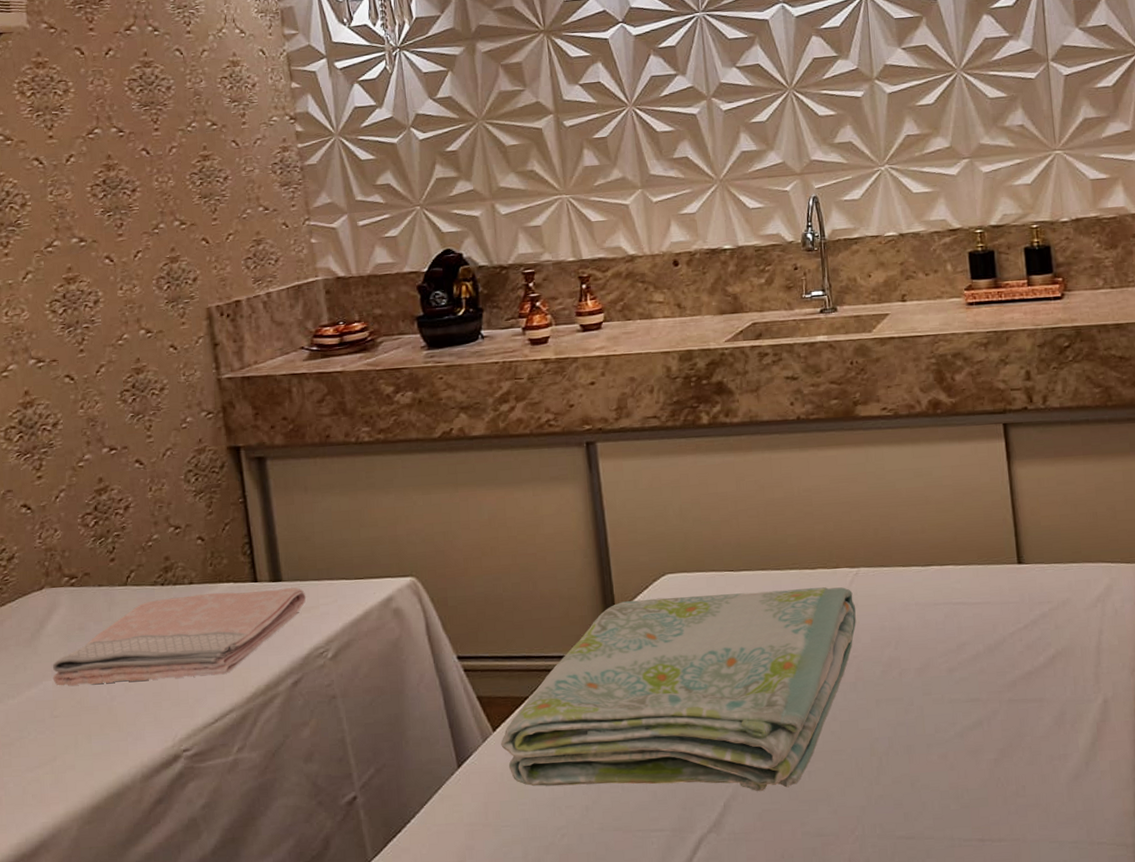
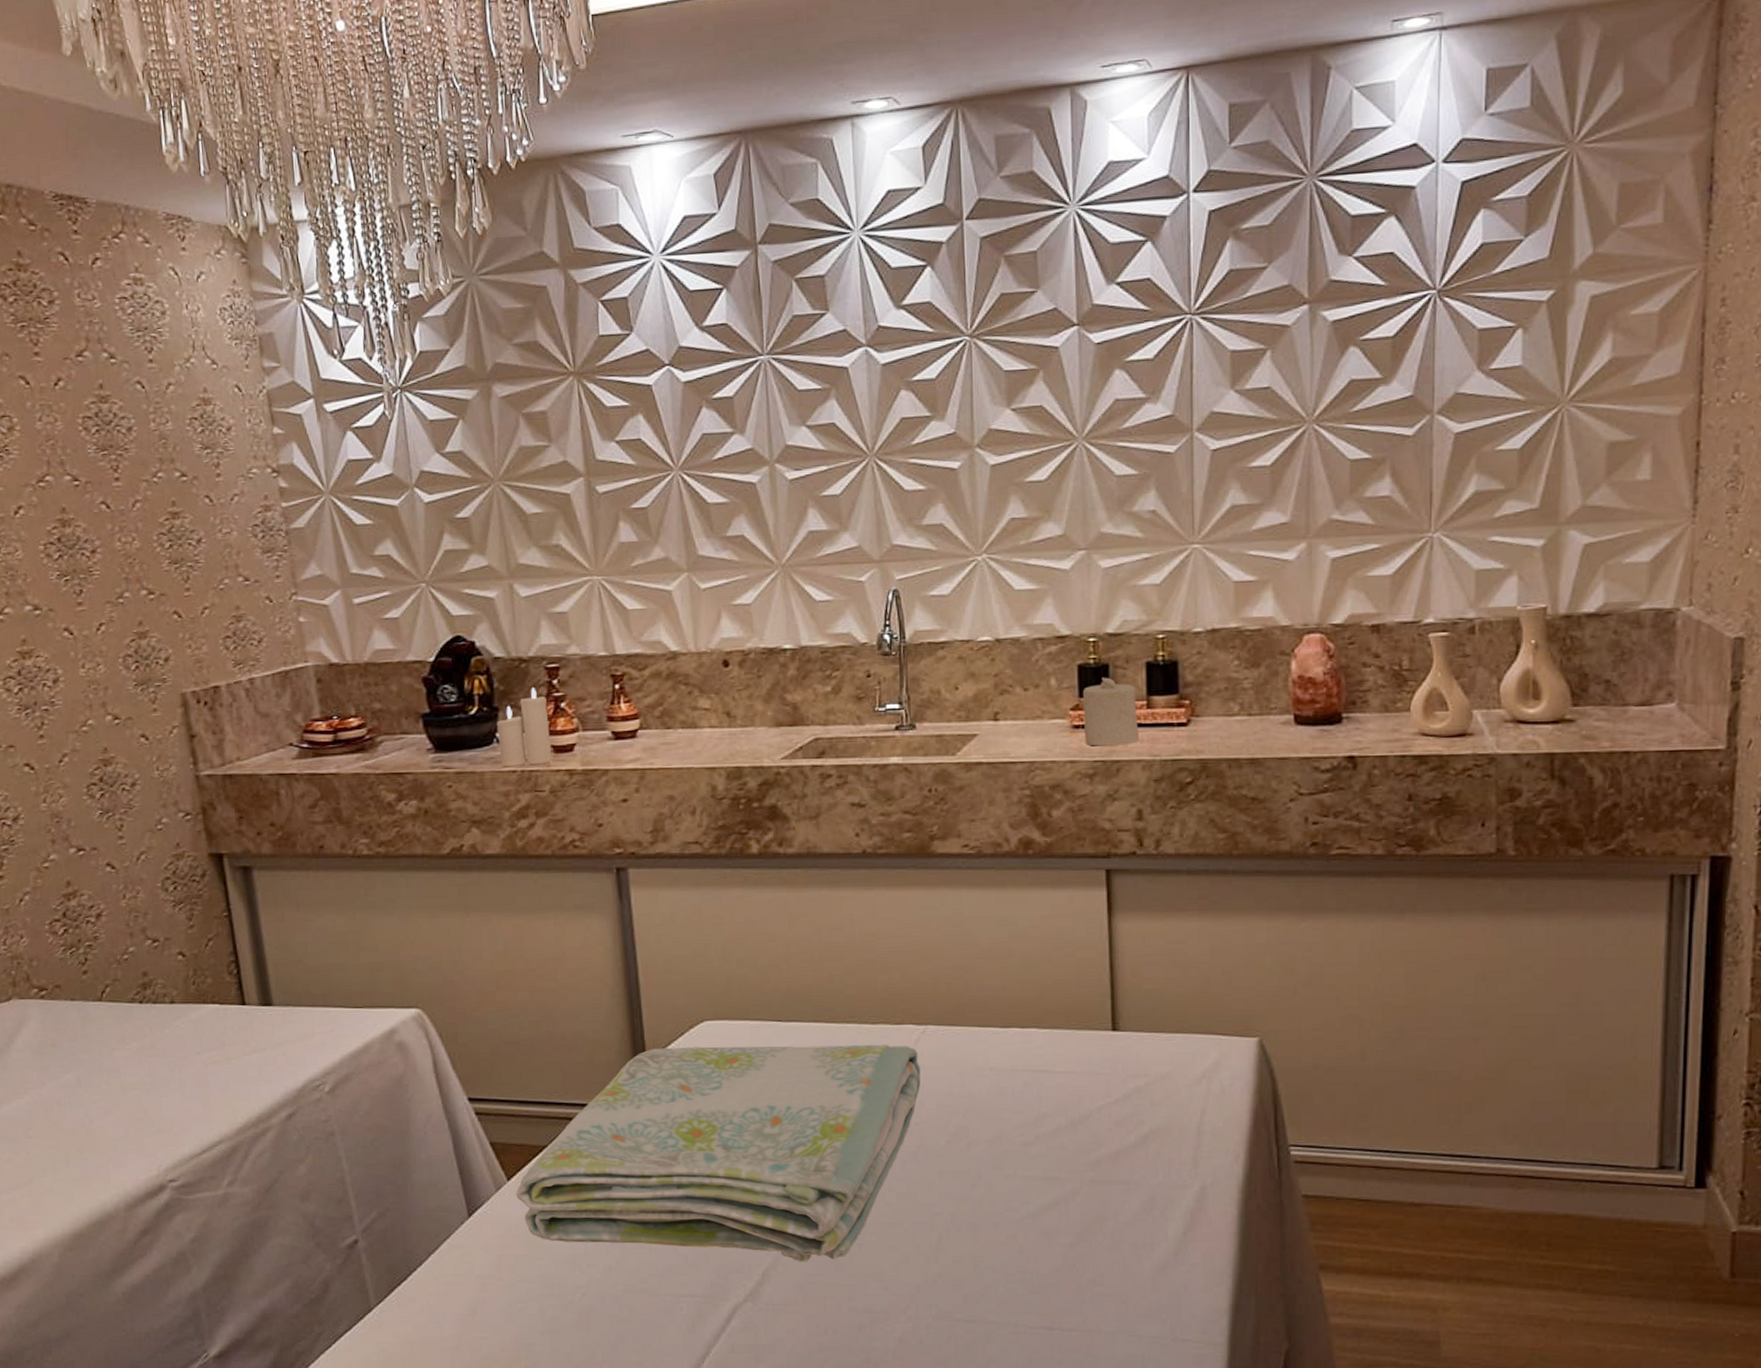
towel: present [52,587,307,687] -> none [24,1013,300,1106]
candle: none [481,290,530,359] -> present [496,688,553,766]
candle: none [974,261,1023,320] -> present [1082,677,1139,746]

